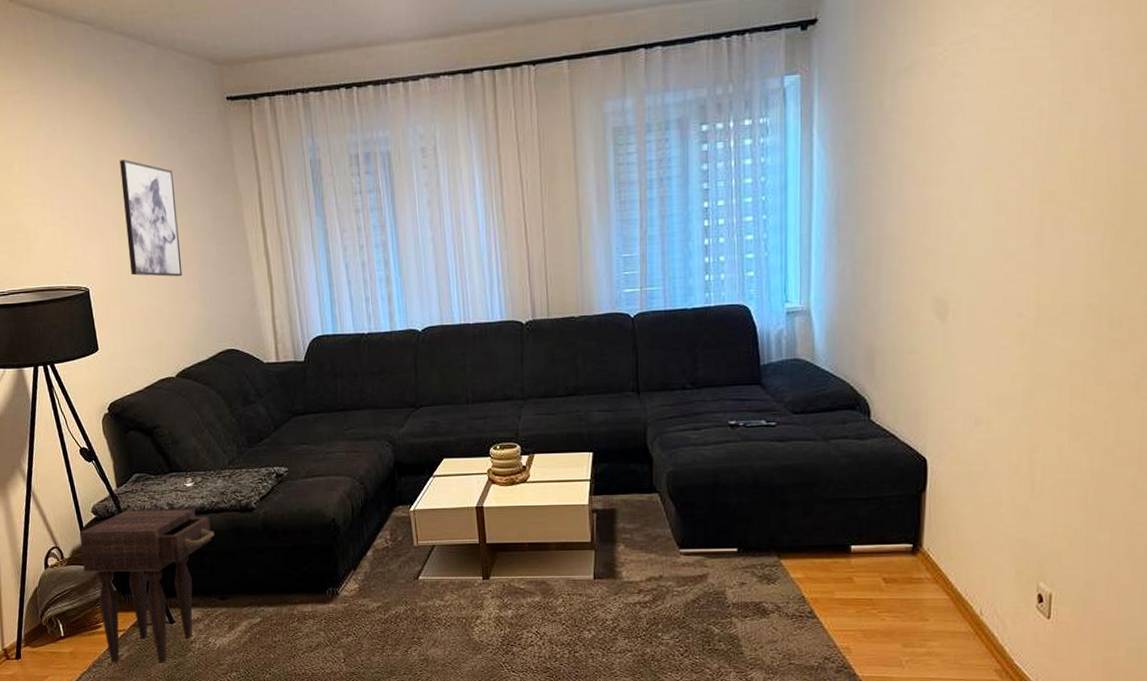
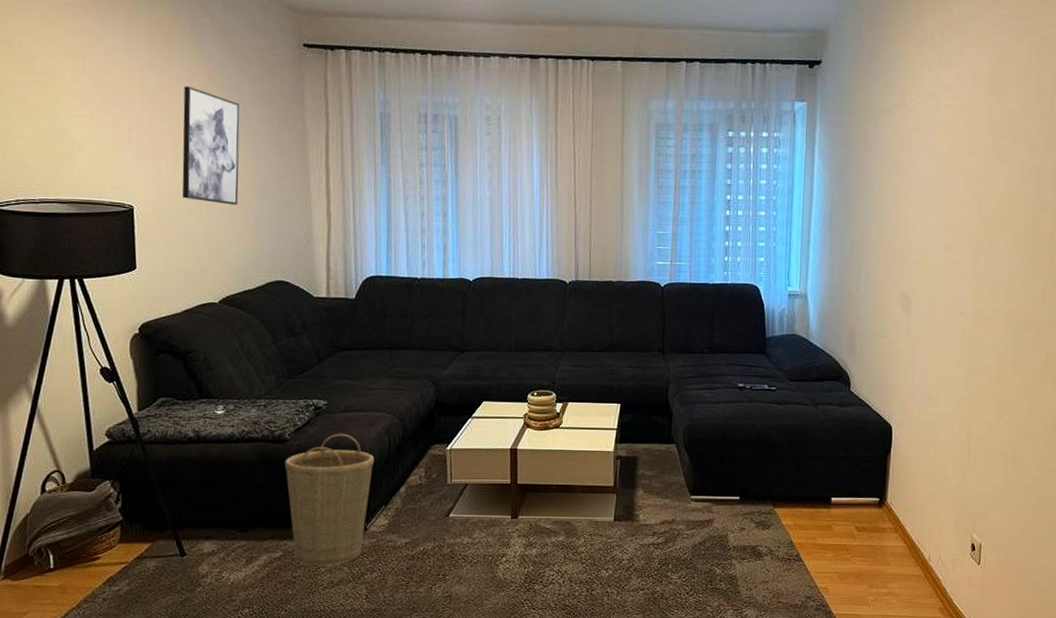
nightstand: present [79,509,215,663] -> none [87,435,242,599]
basket: none [254,499,340,630] -> present [285,433,375,565]

